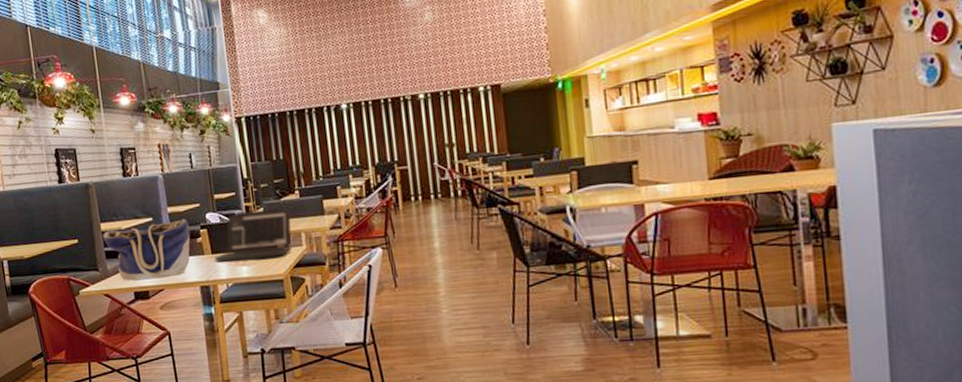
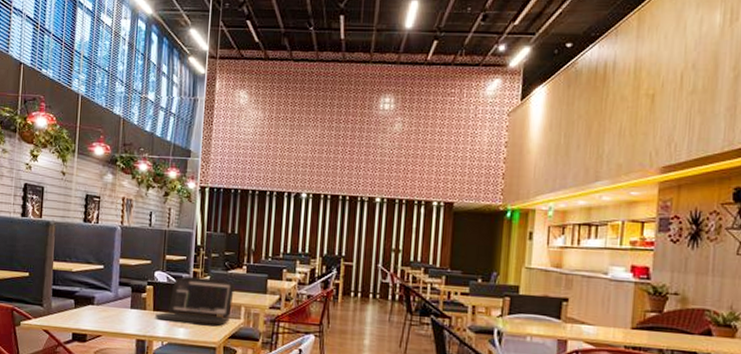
tote bag: present [103,219,190,281] -> none [53,270,138,325]

